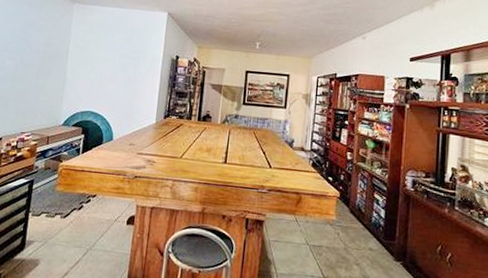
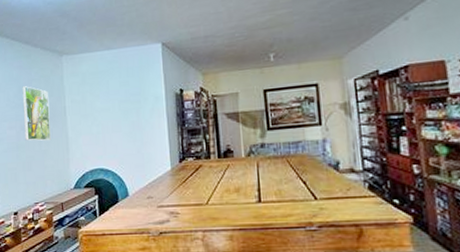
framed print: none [23,23,55,77] -> present [22,86,51,141]

